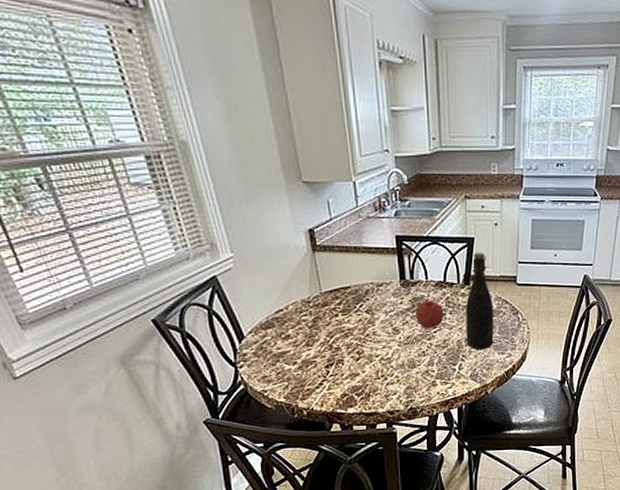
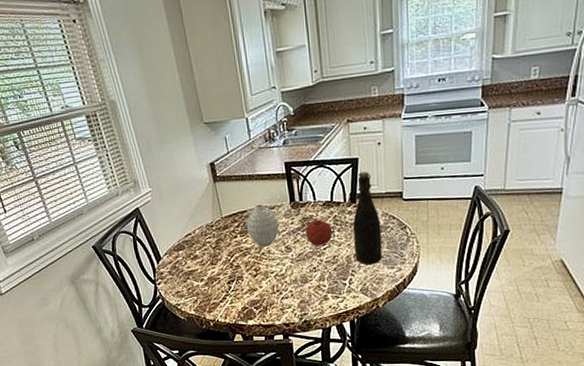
vase: none [350,280,387,328] -> present [247,204,279,247]

